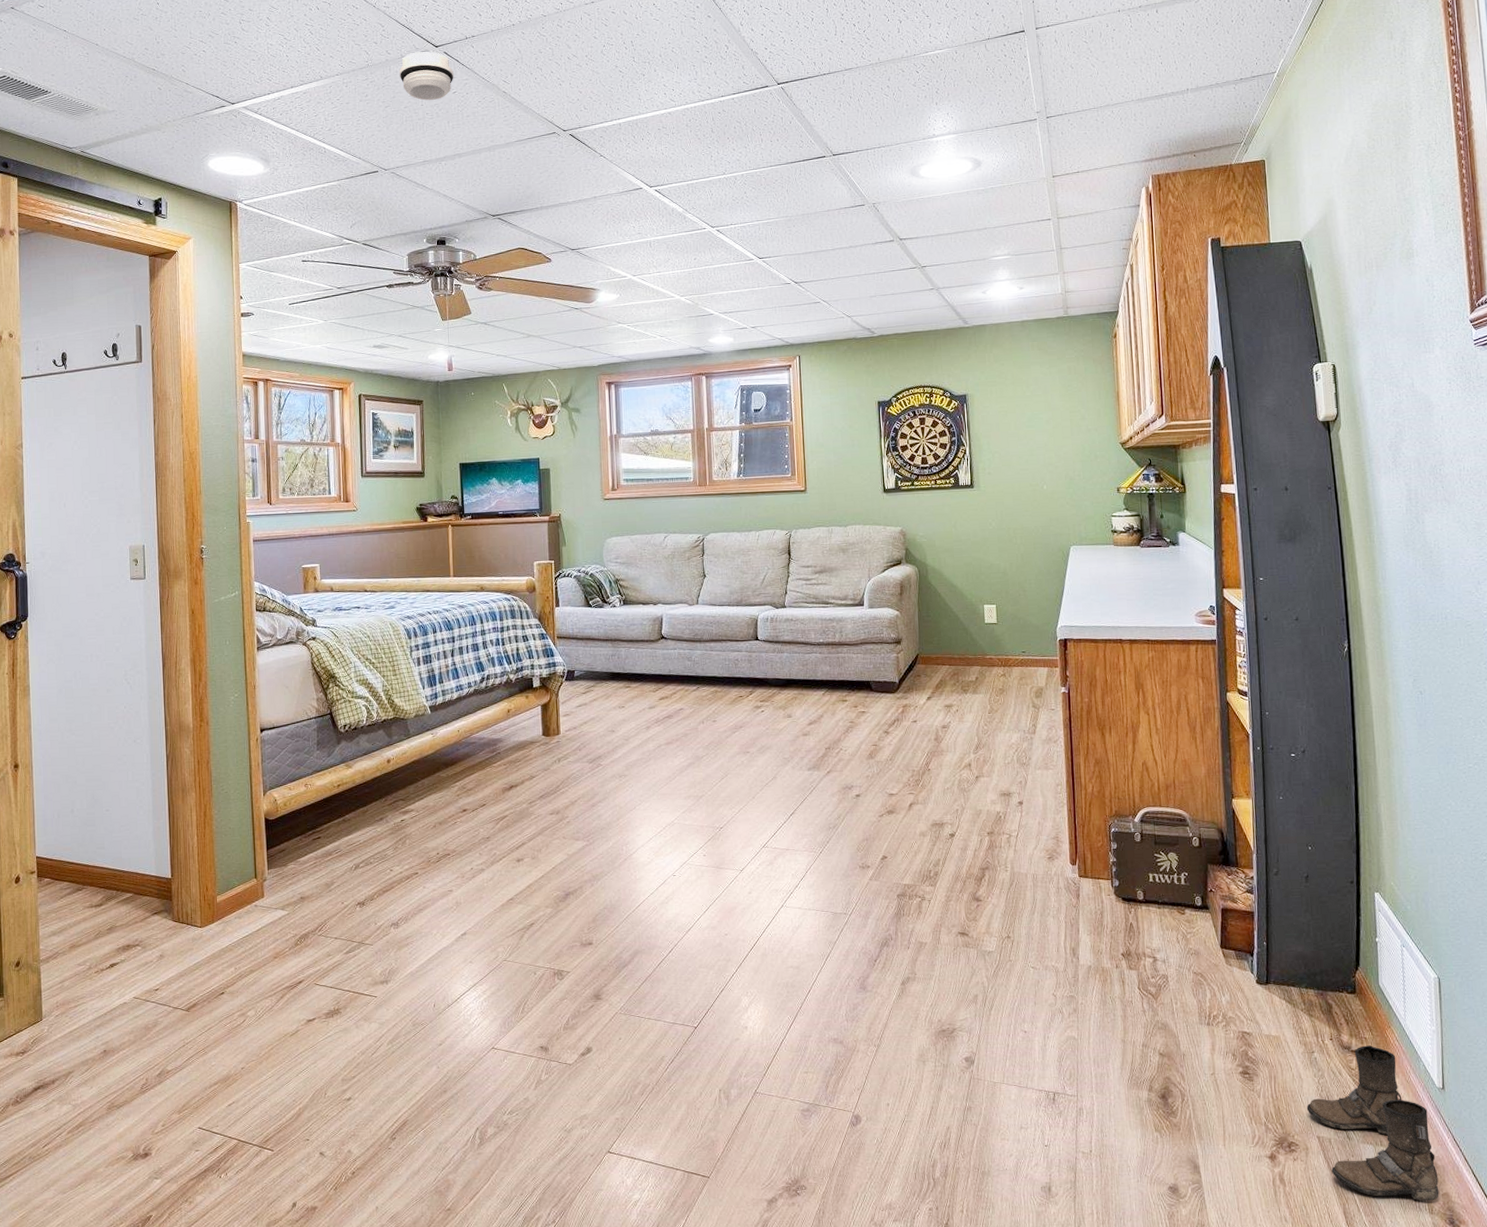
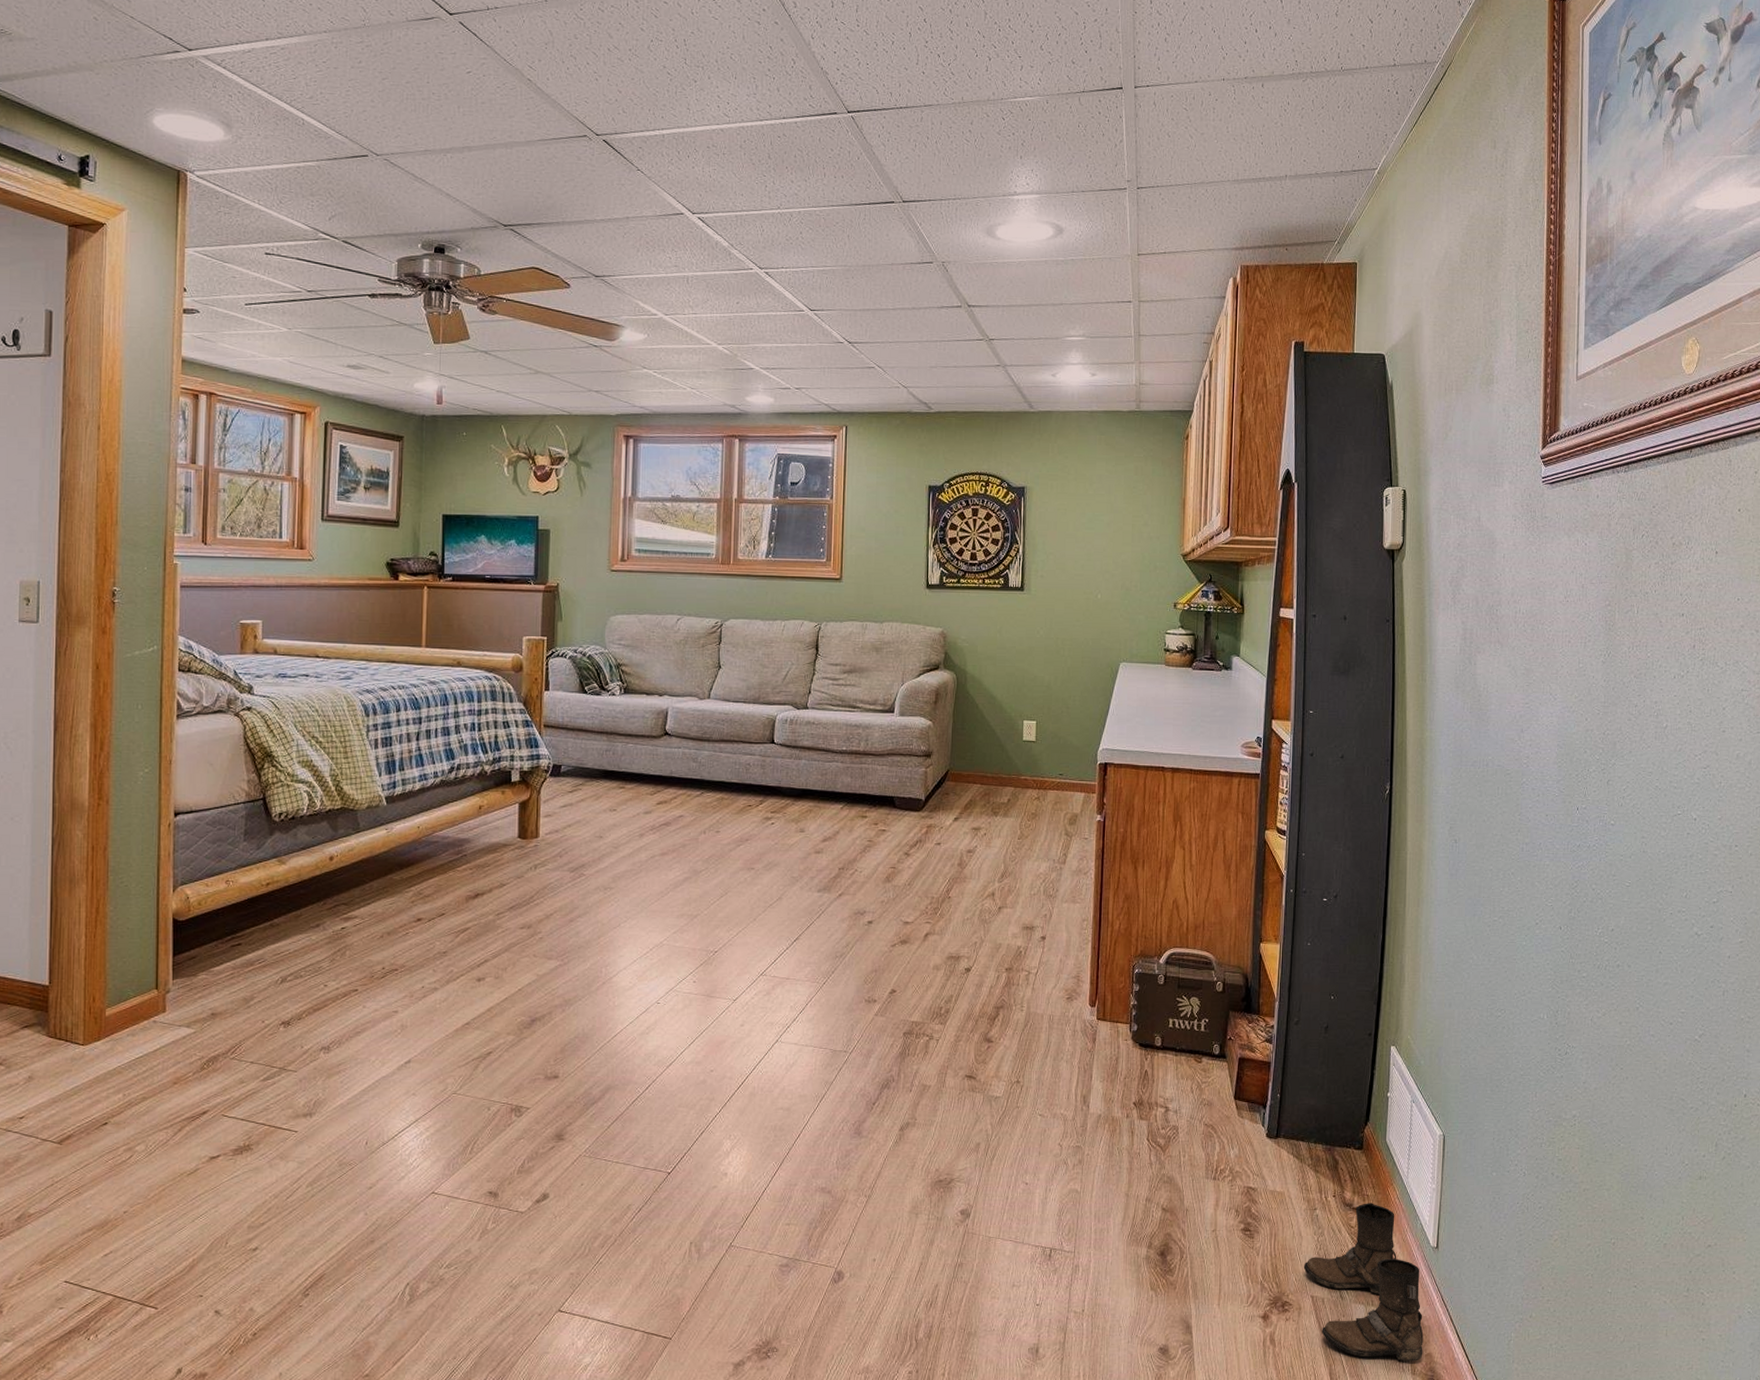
smoke detector: present [399,51,454,101] -> none [402,16,470,78]

